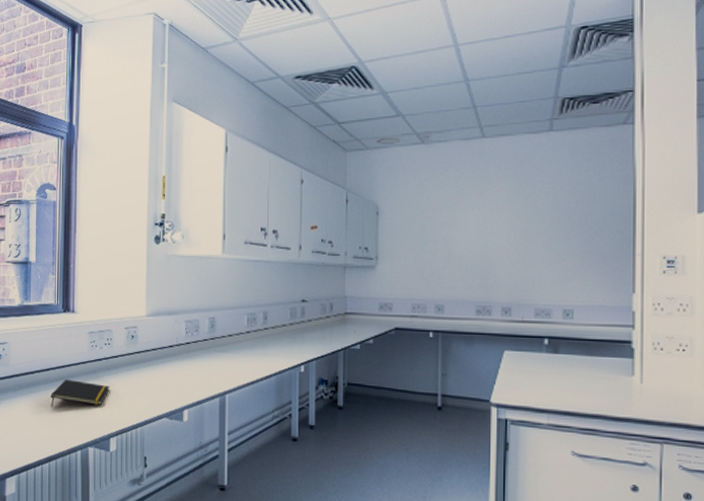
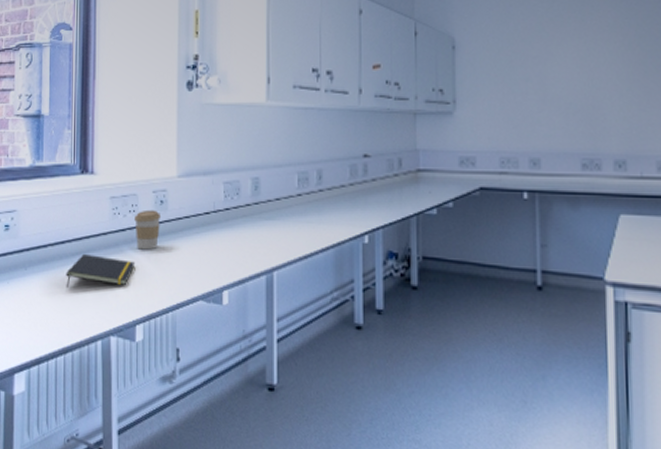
coffee cup: none [109,343,133,376] -> present [134,209,162,250]

